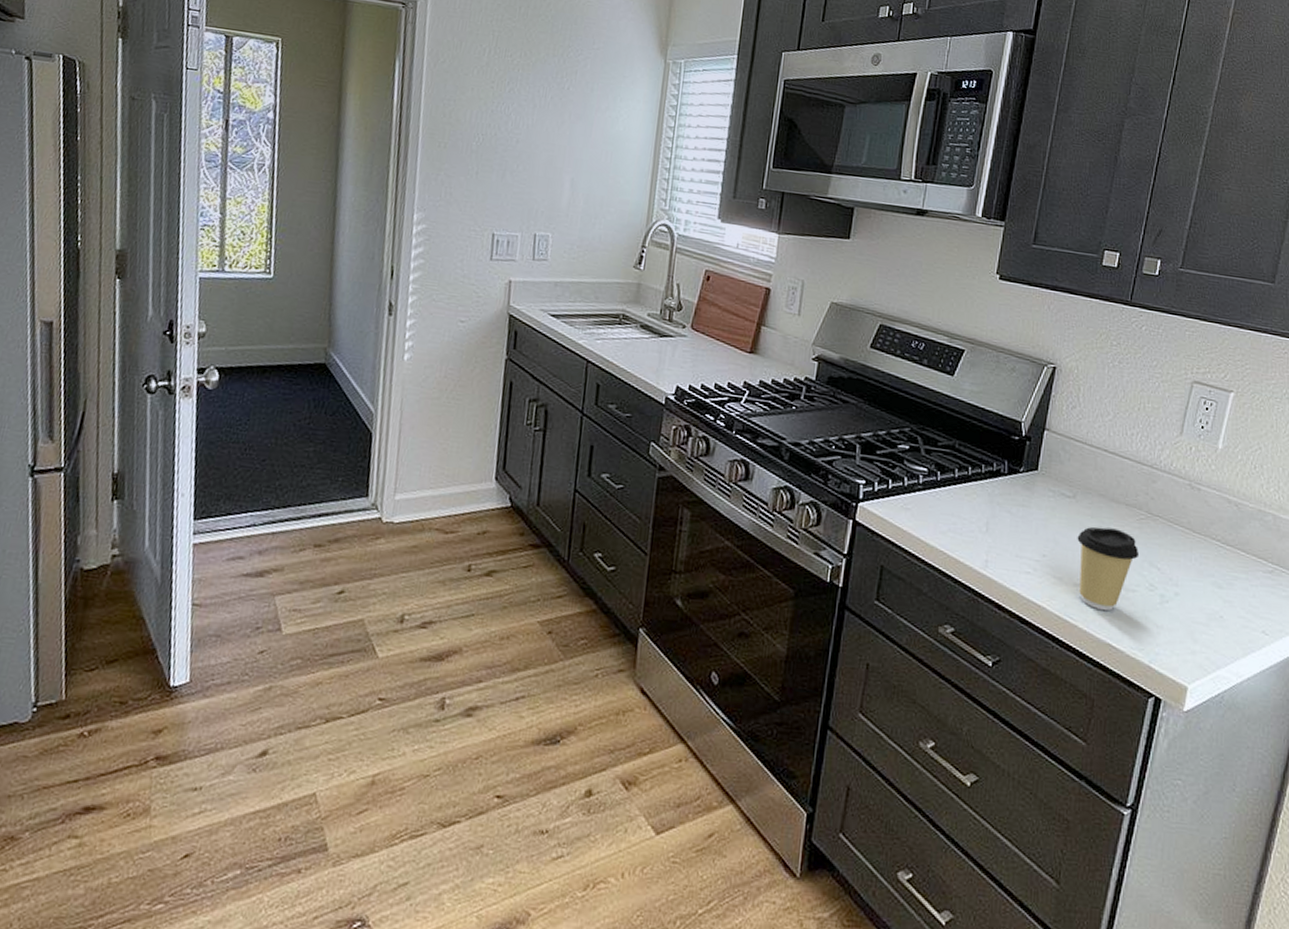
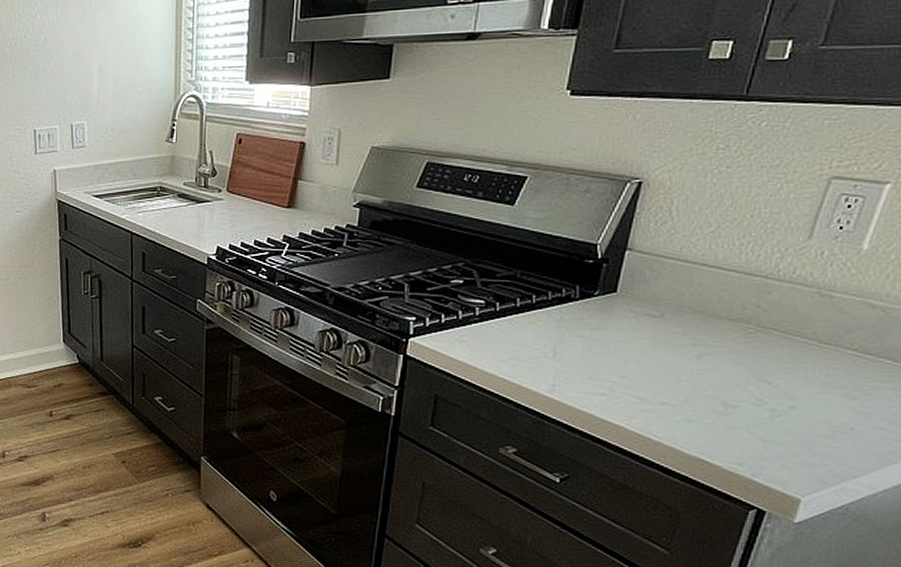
coffee cup: present [1077,527,1140,611] -> none [664,344,745,427]

